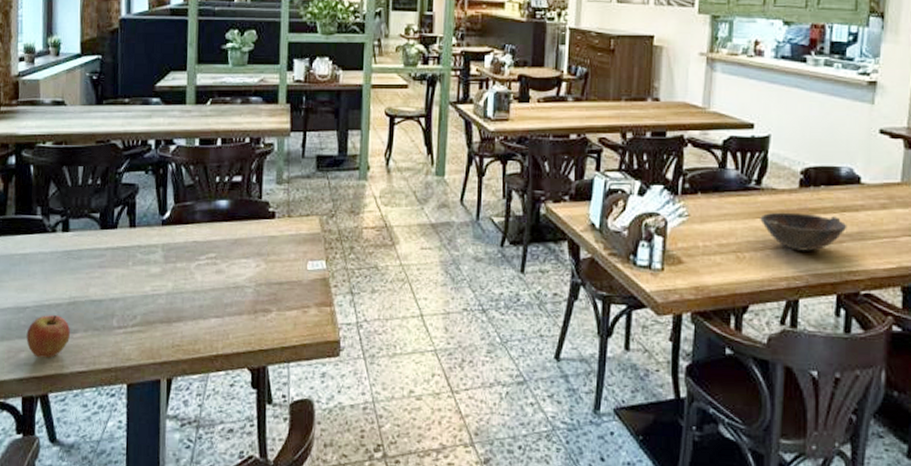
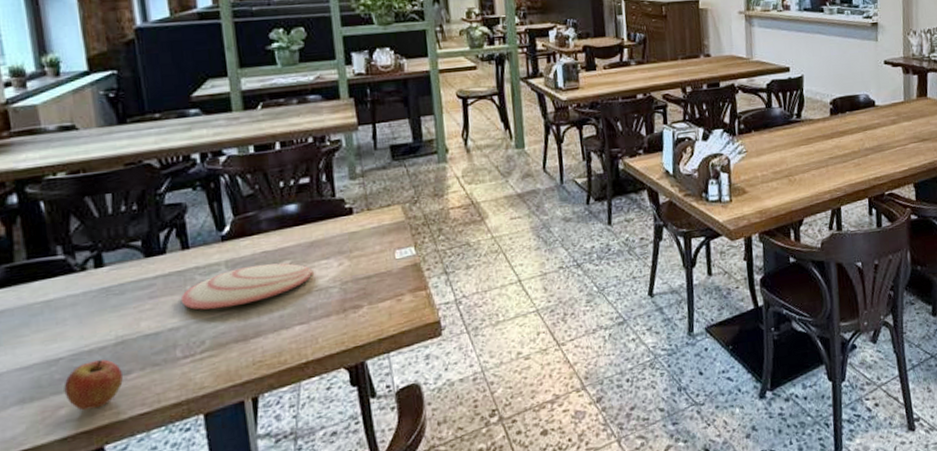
plate: none [123,253,232,289] -> present [180,263,312,310]
bowl: present [760,212,847,251] -> none [803,135,870,168]

